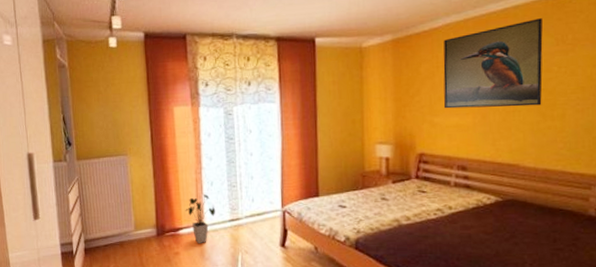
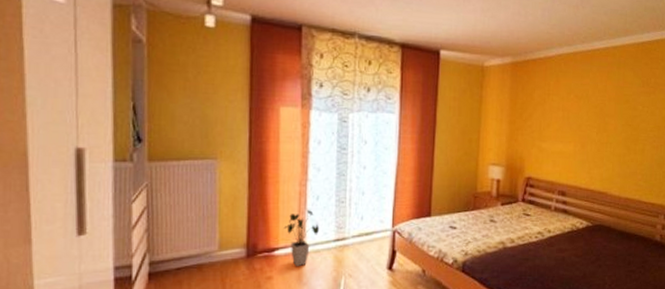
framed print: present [443,18,543,109] -> none [551,60,634,140]

